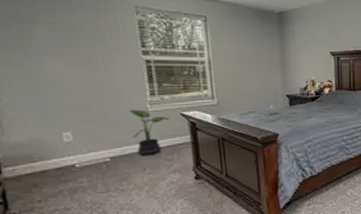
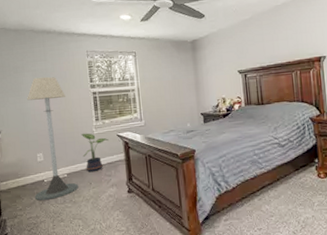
floor lamp: none [41,33,127,190] -> present [27,76,78,201]

